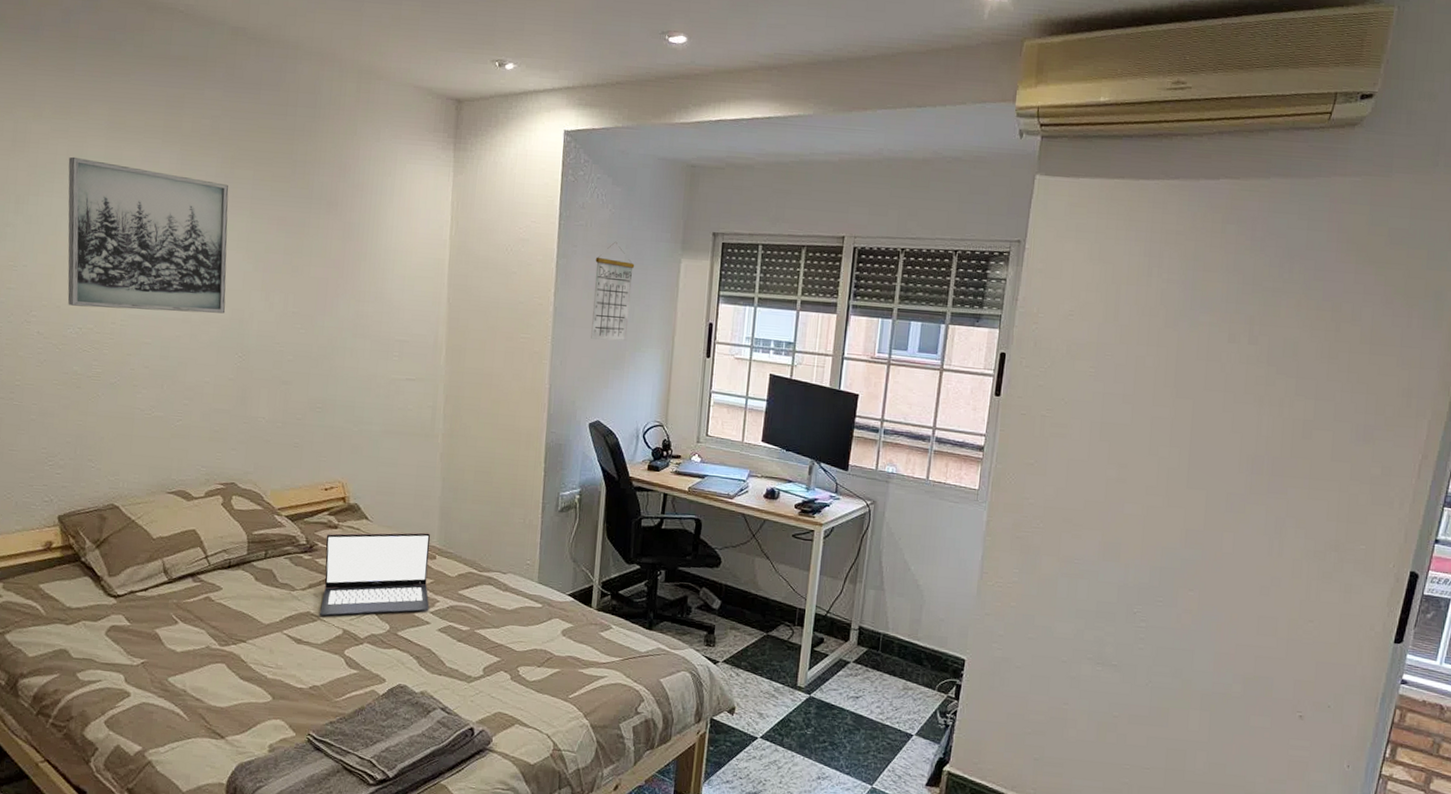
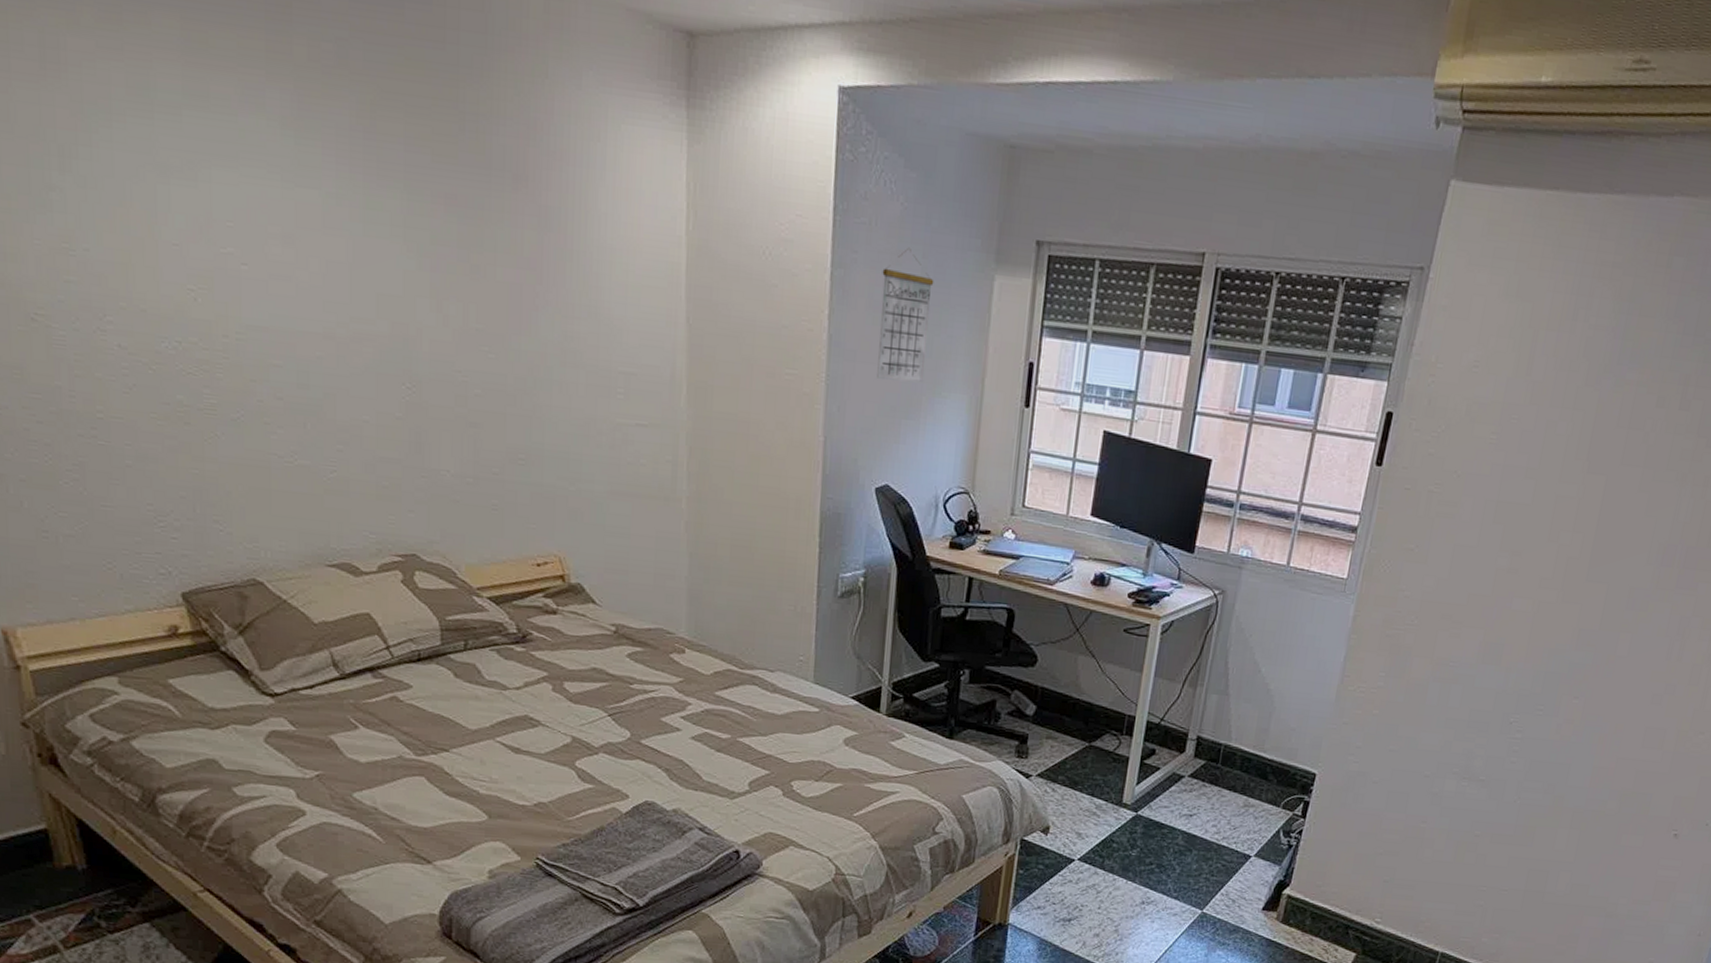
wall art: present [67,156,229,314] -> none [129,89,383,328]
laptop: present [320,532,431,616] -> none [541,620,679,721]

